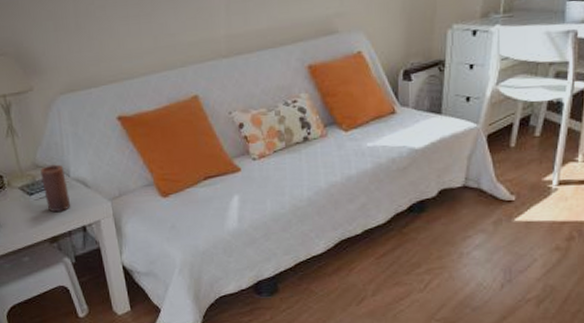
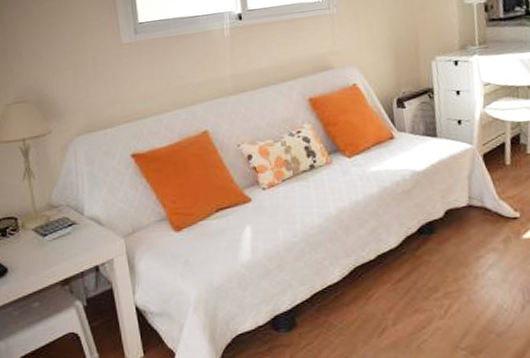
candle: present [40,164,71,212] -> none [55,203,84,253]

